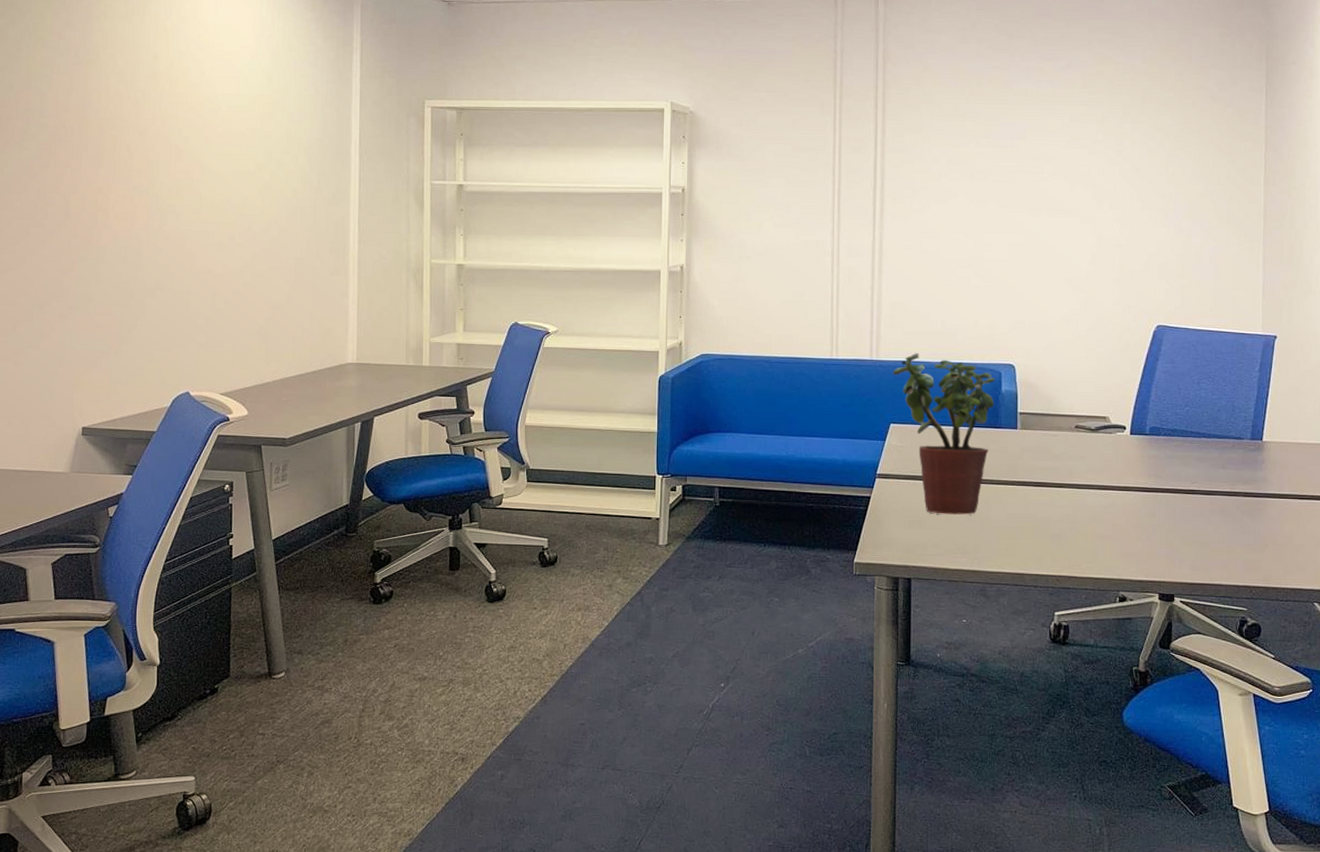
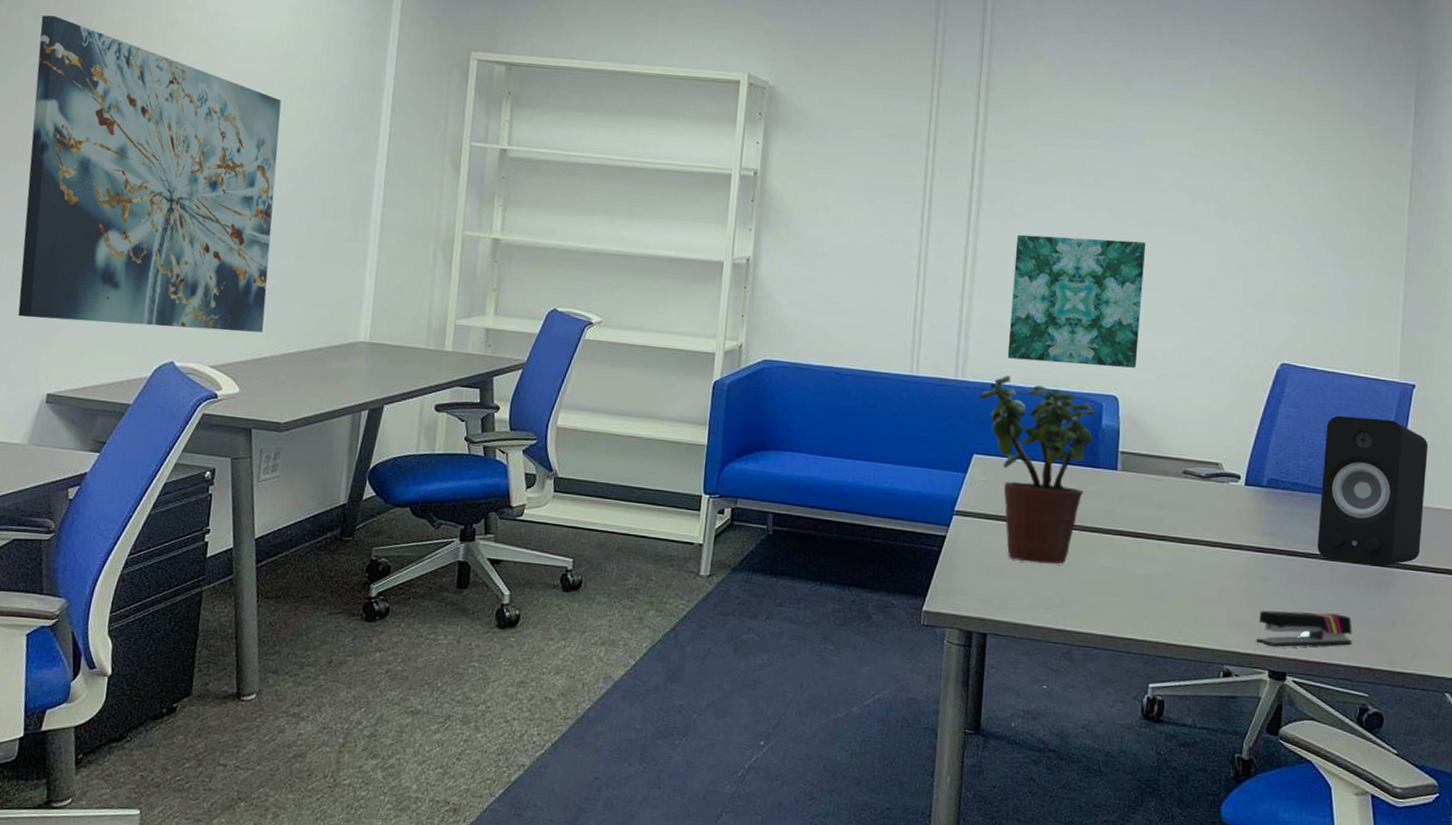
wall art: none [46,94,264,363] -> present [17,15,281,333]
wall art: none [915,226,1032,339] -> present [1007,234,1146,368]
stapler: none [1147,540,1230,573] -> present [1256,610,1352,647]
speaker: none [1196,367,1291,497] -> present [1317,415,1429,567]

